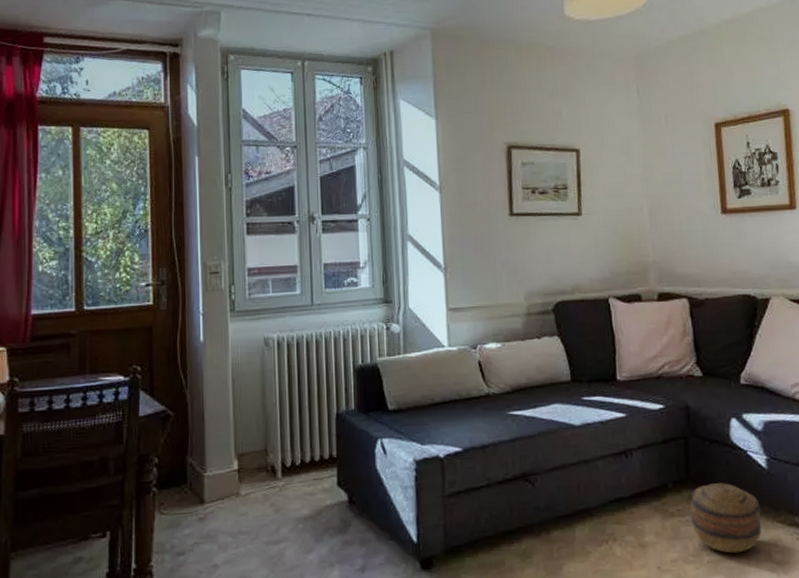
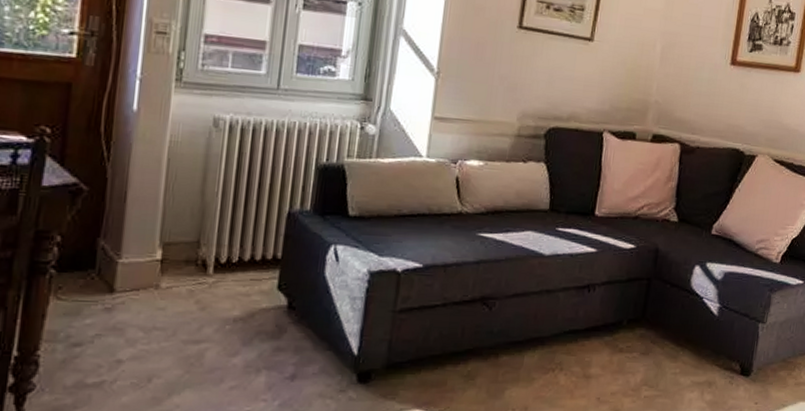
basket: present [690,483,761,554] -> none [637,325,704,391]

